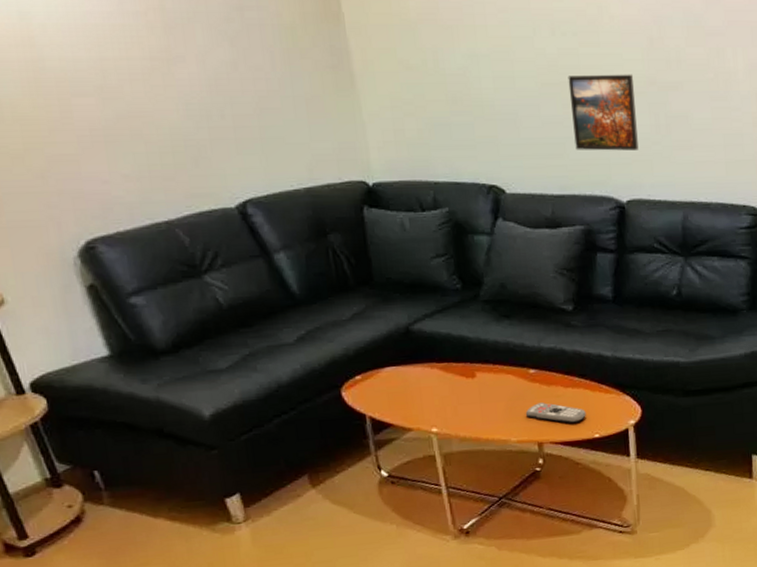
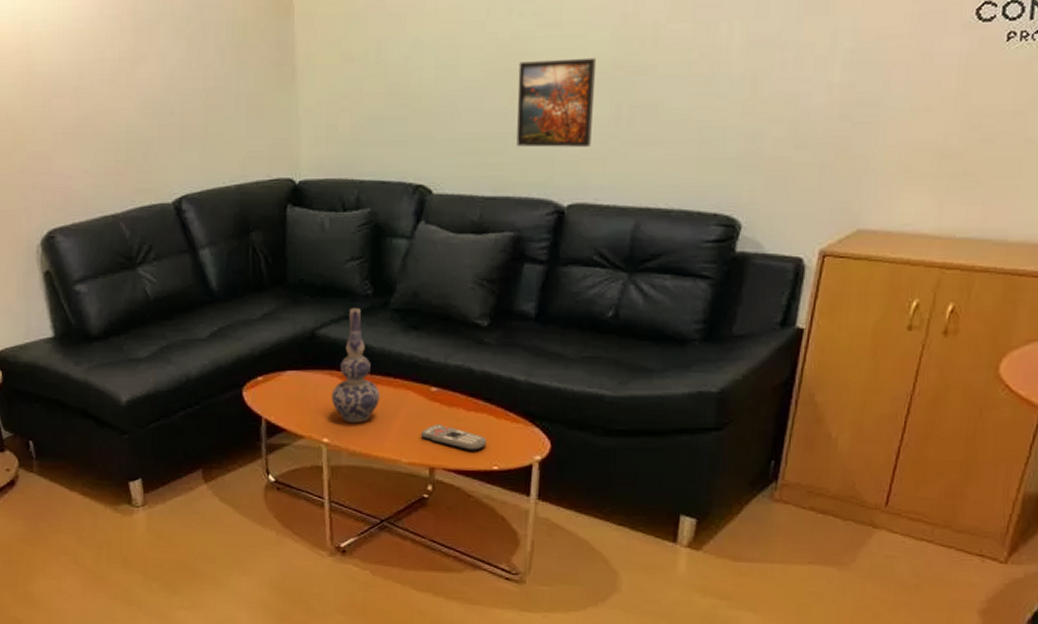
vase: none [434,302,482,410] -> present [331,308,380,422]

